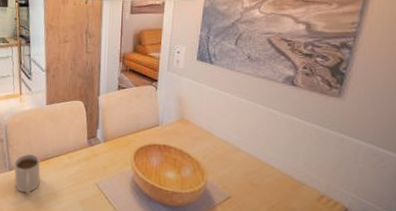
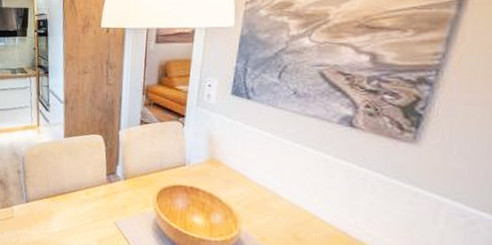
mug: present [14,153,40,195] -> none [30,186,57,229]

